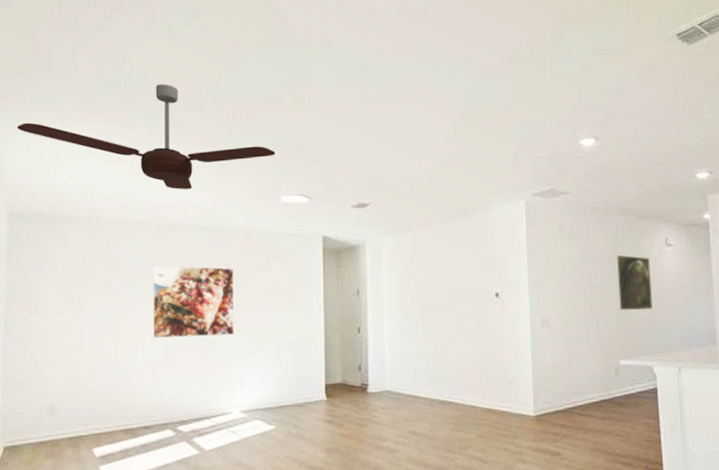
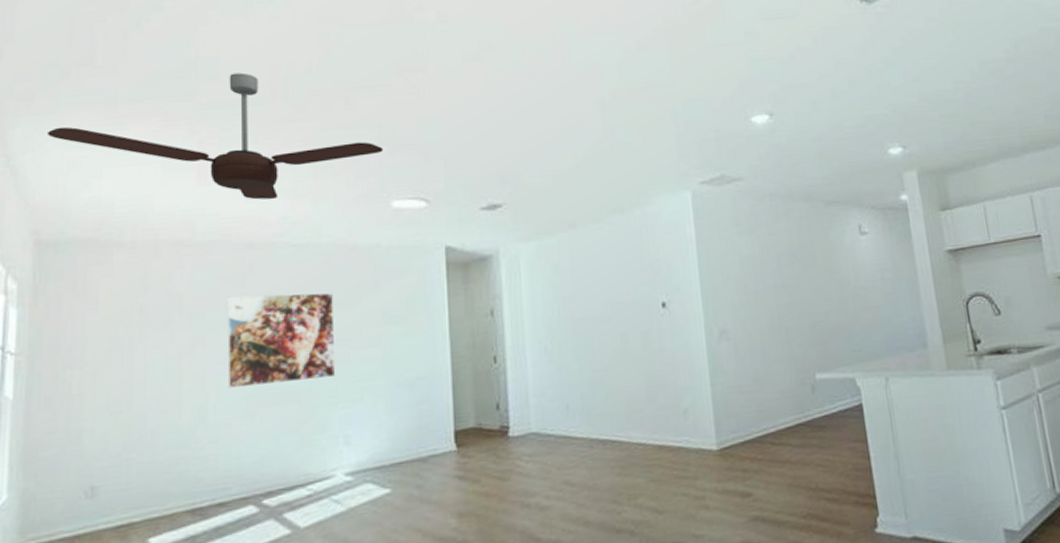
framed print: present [614,254,653,311] -> none [801,248,850,314]

